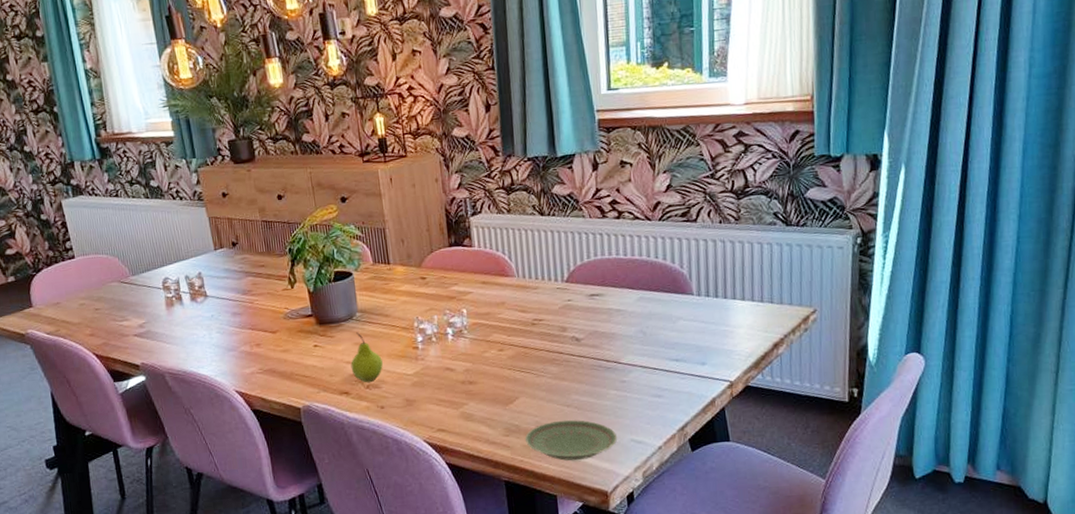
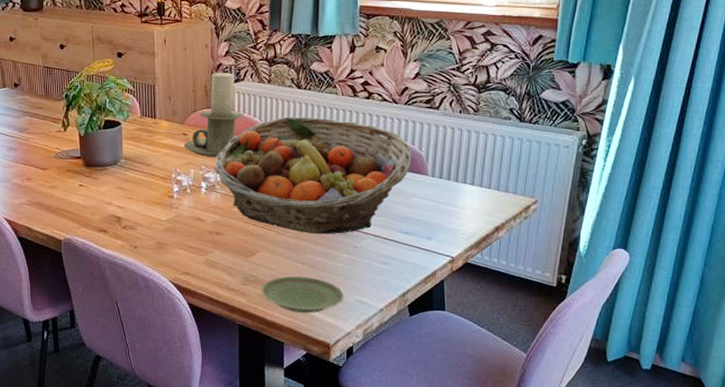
fruit: present [350,332,383,383] -> none [111,177,140,224]
candle holder: none [423,206,485,301] -> present [183,73,243,158]
fruit basket: none [459,244,674,373] -> present [214,116,412,235]

